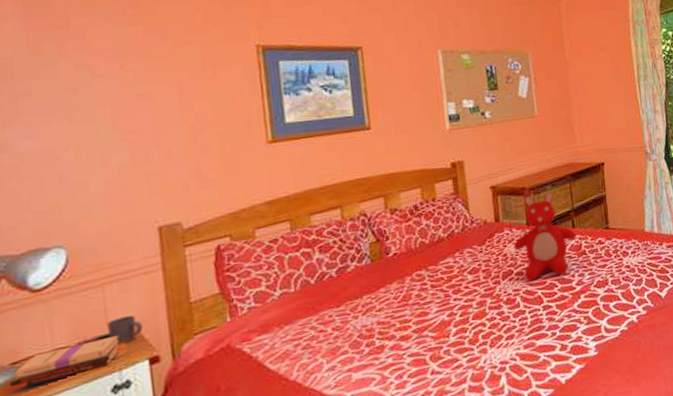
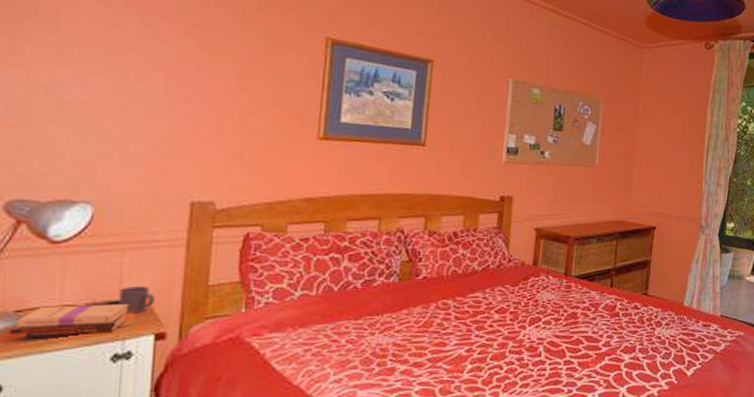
teddy bear: present [513,192,577,282] -> none [546,246,613,333]

